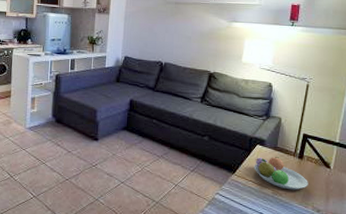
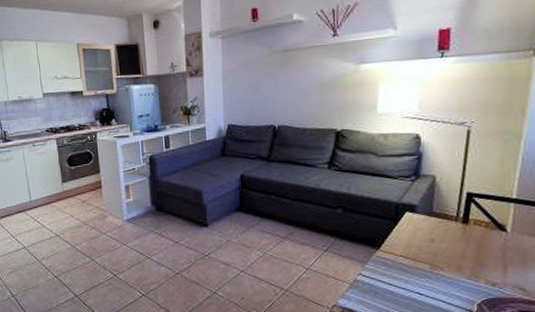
fruit bowl: present [254,157,308,190] -> none [403,224,478,262]

